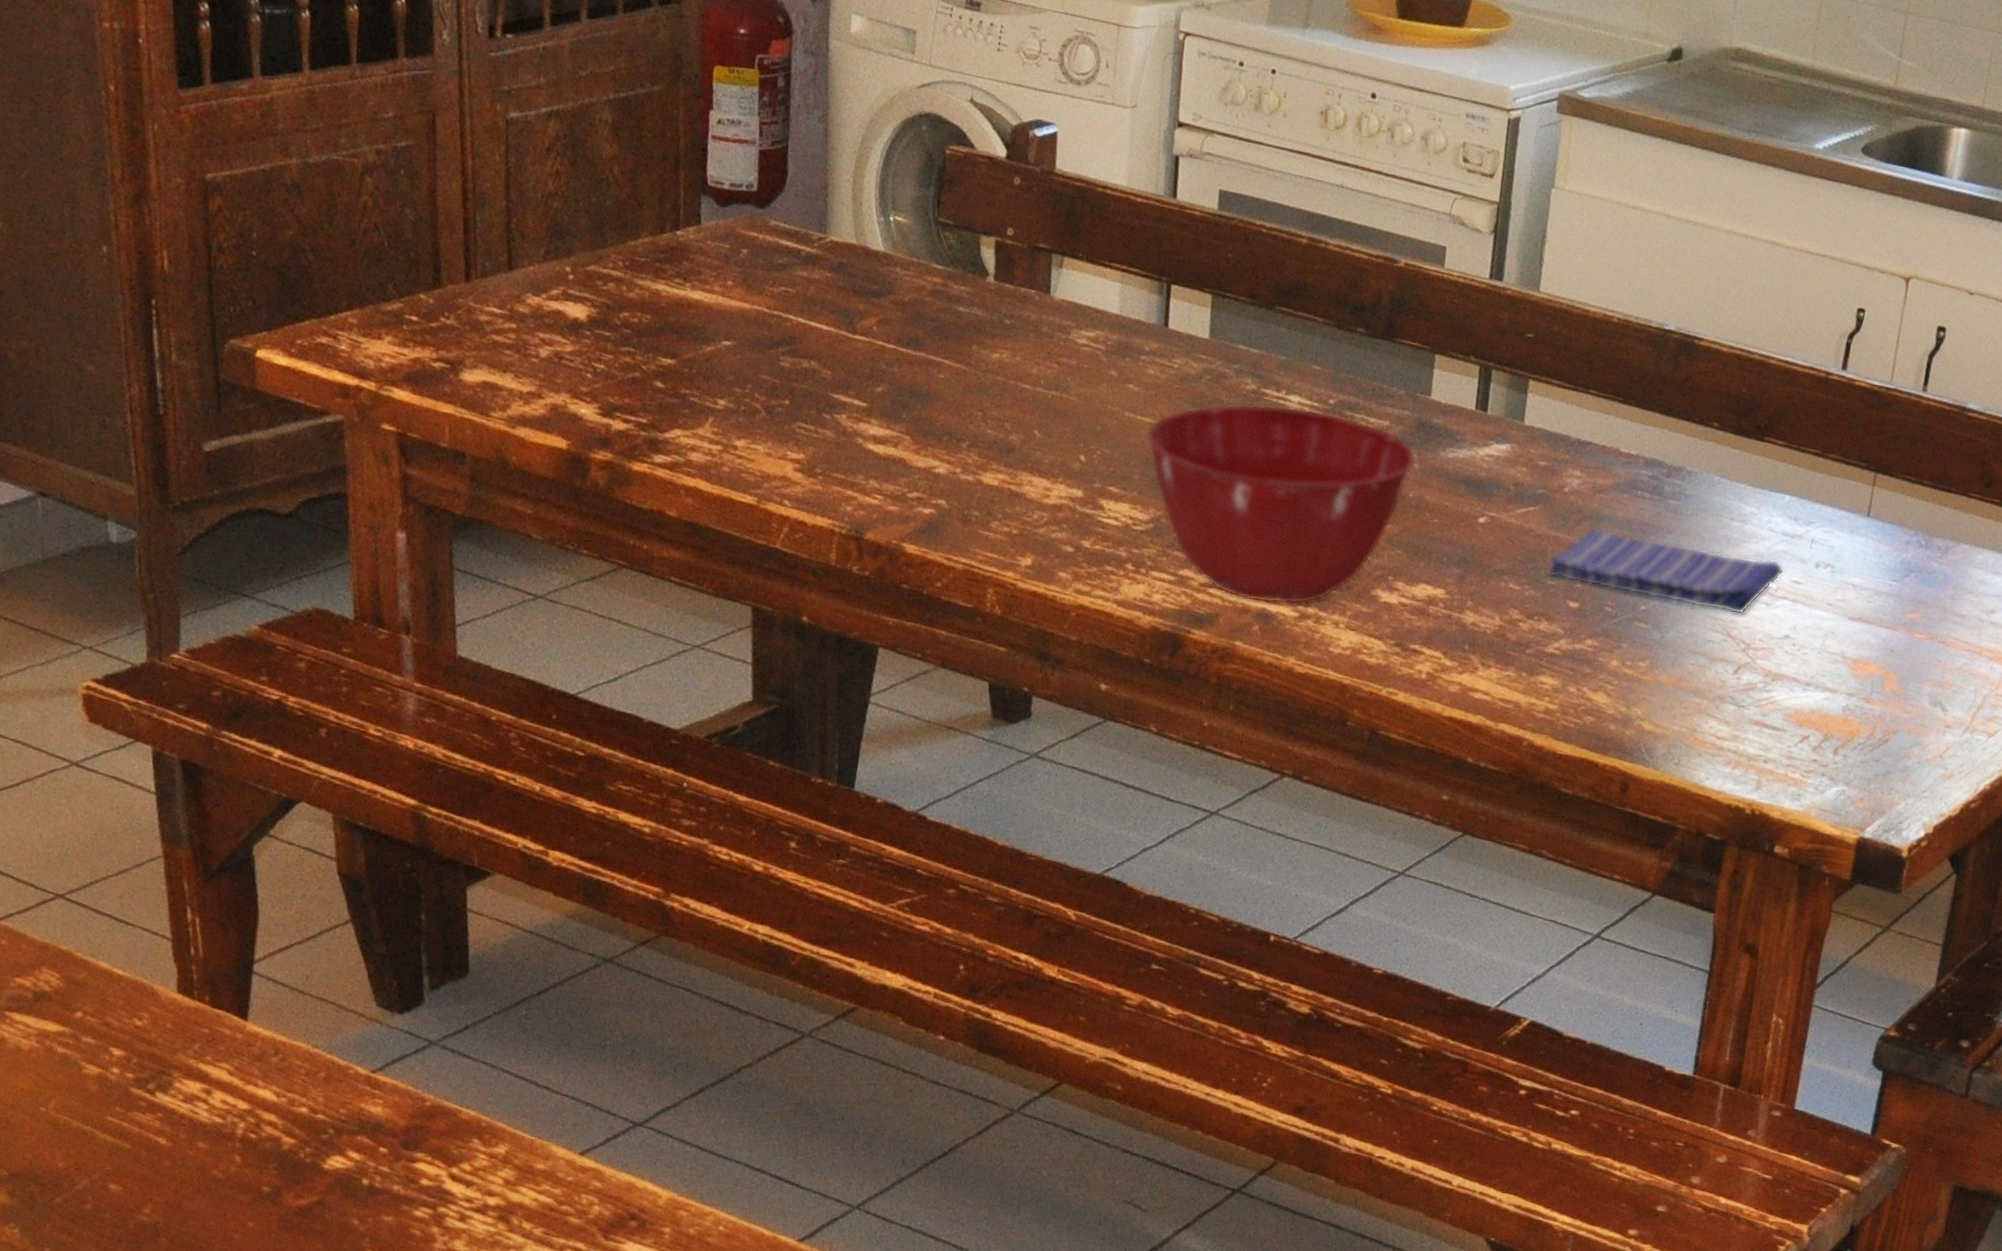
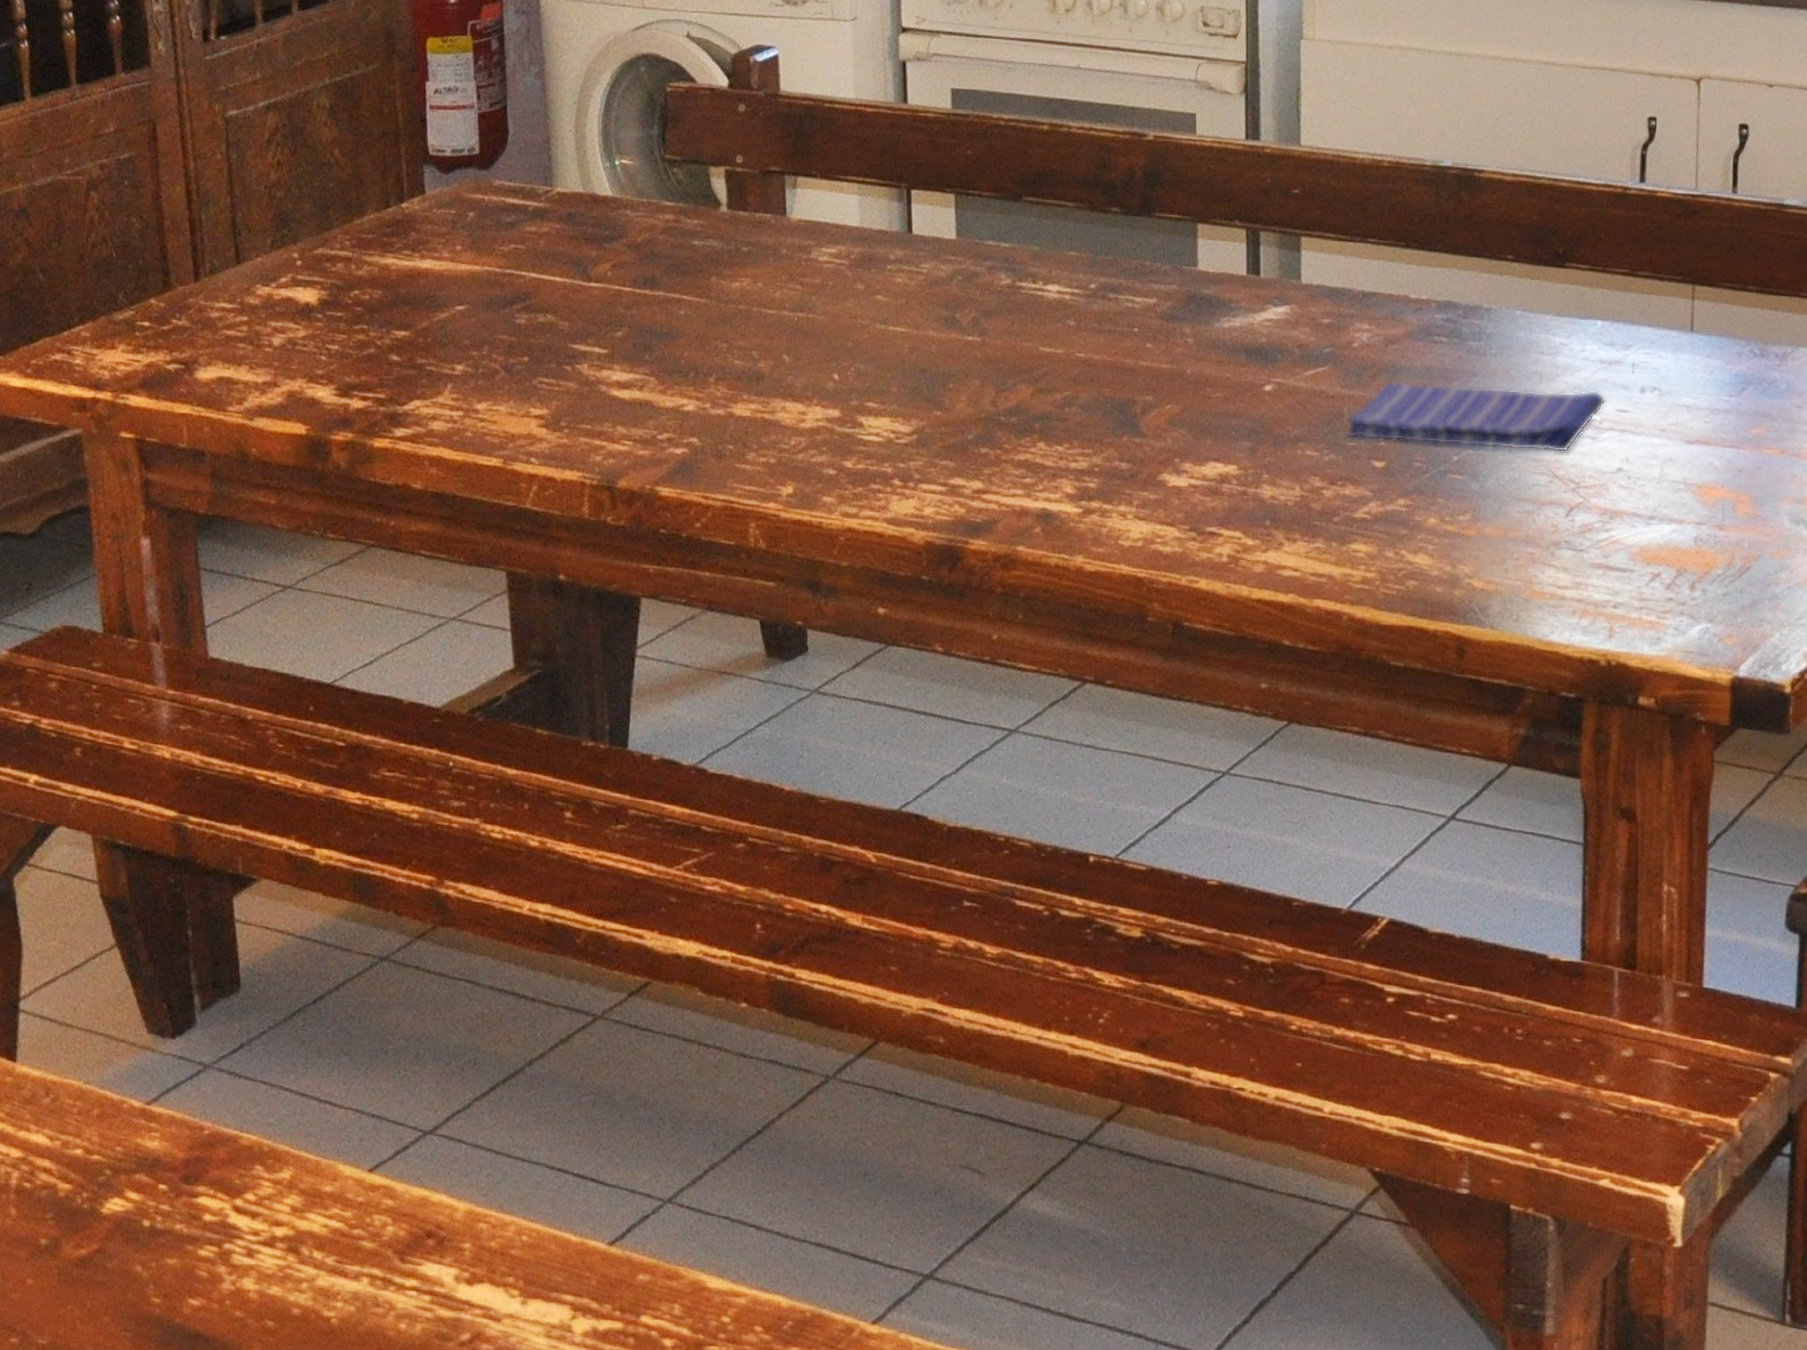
mixing bowl: present [1145,404,1417,605] -> none [899,297,1191,503]

